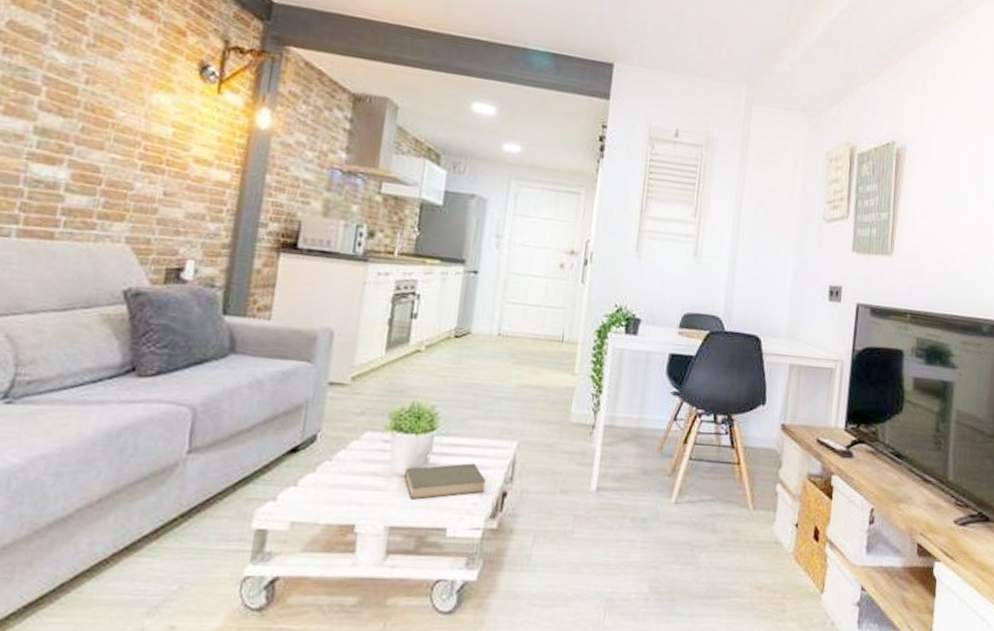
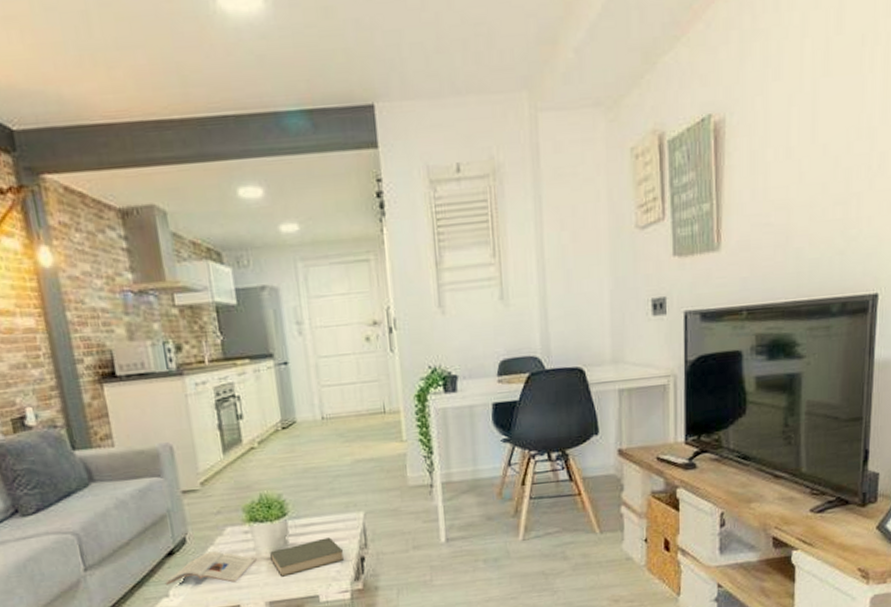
magazine: none [276,456,389,497] -> present [164,551,257,586]

